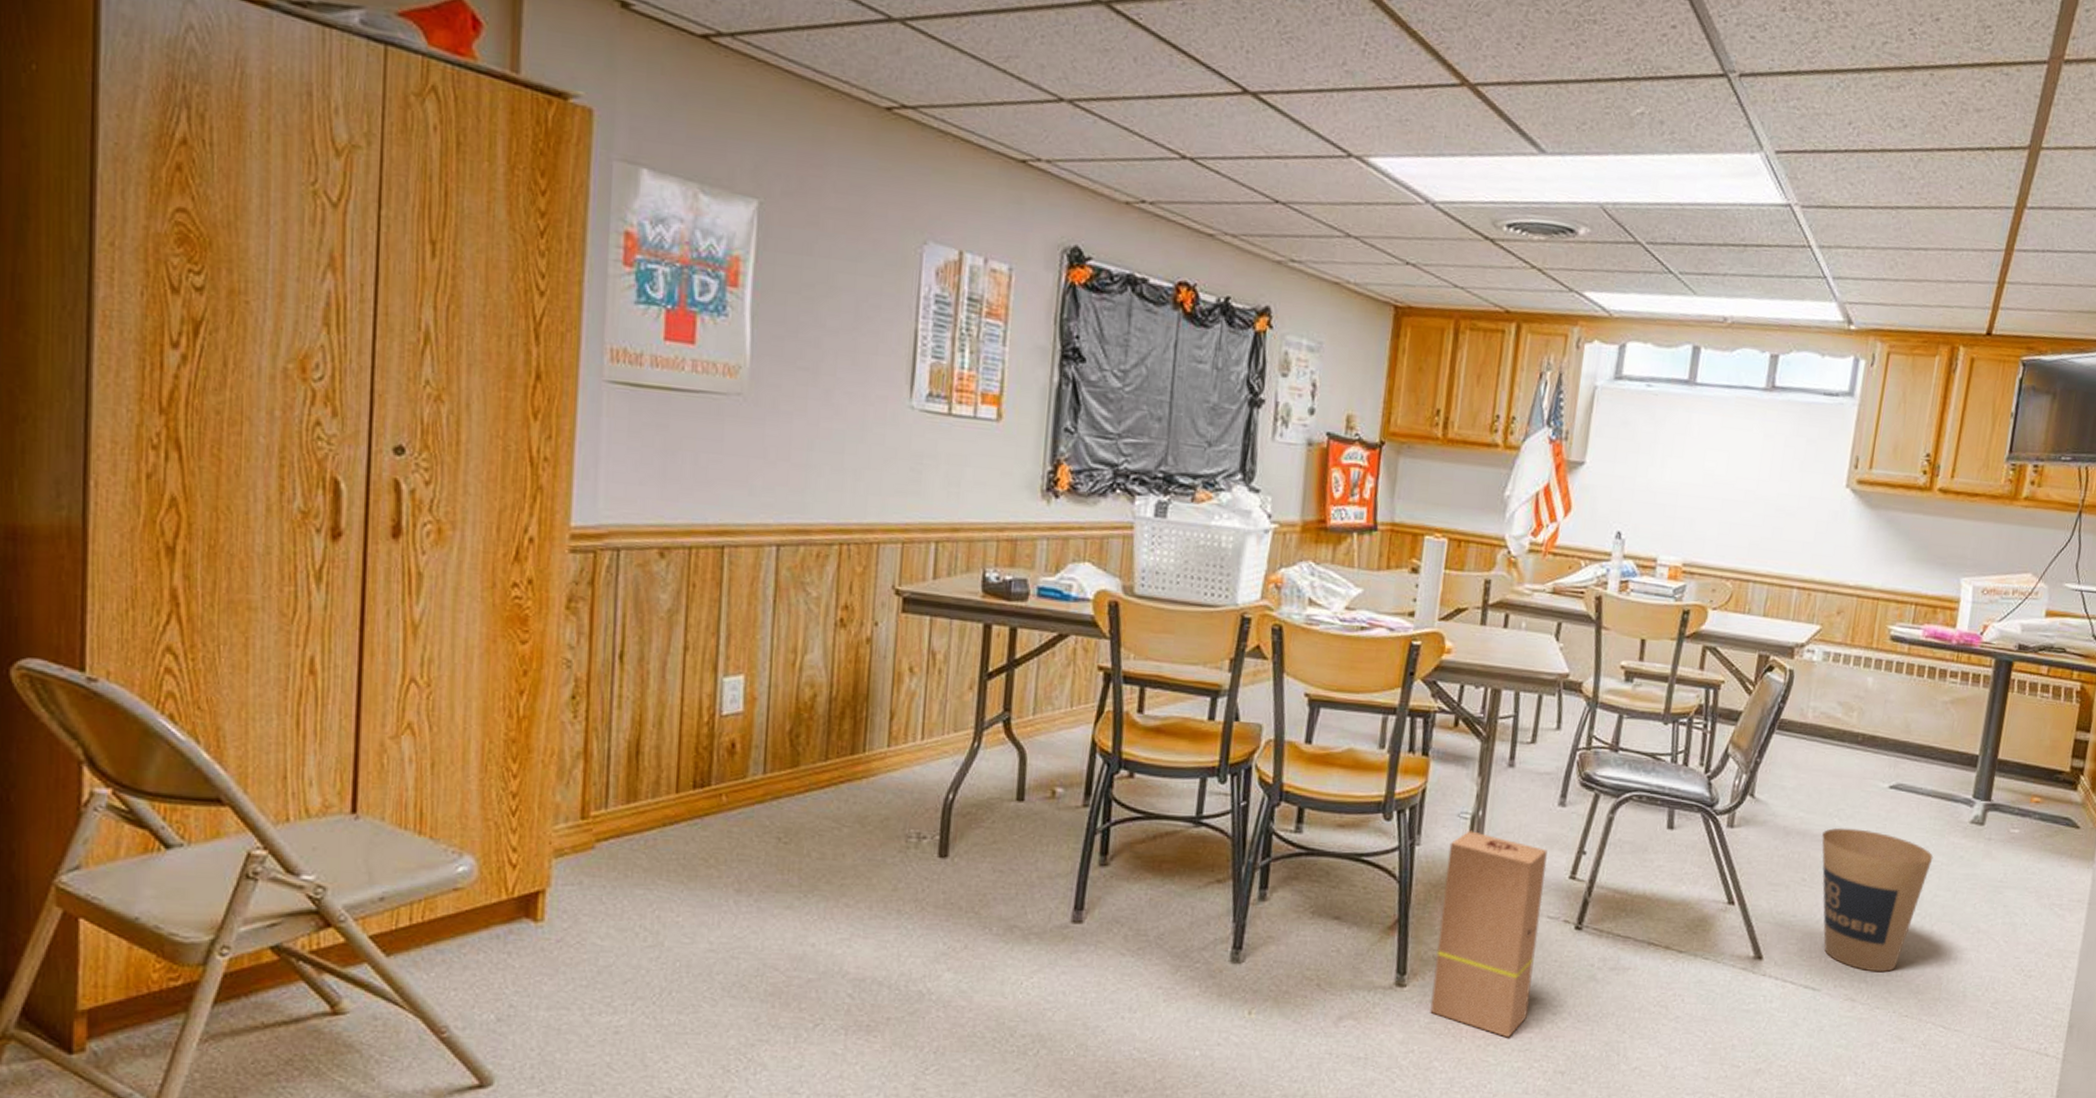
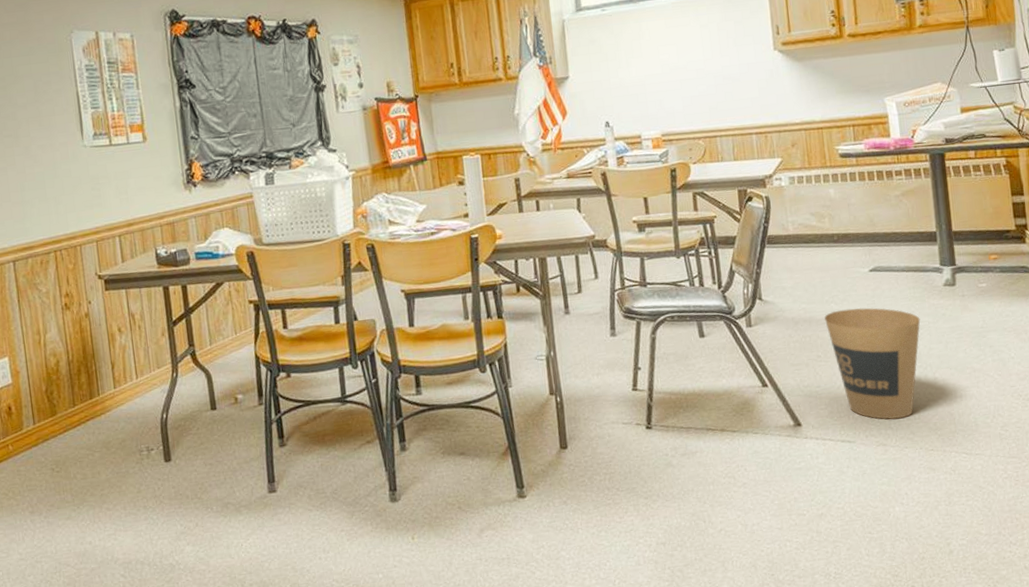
cardboard box: present [1430,831,1548,1038] -> none [534,368,625,524]

